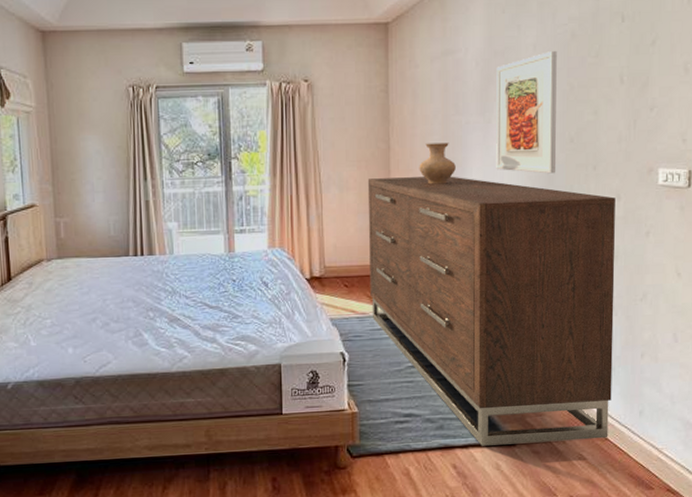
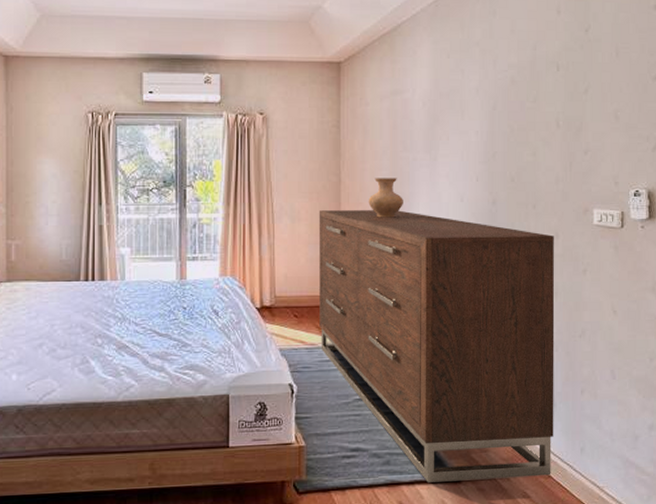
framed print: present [496,50,557,174] -> none [442,94,498,211]

